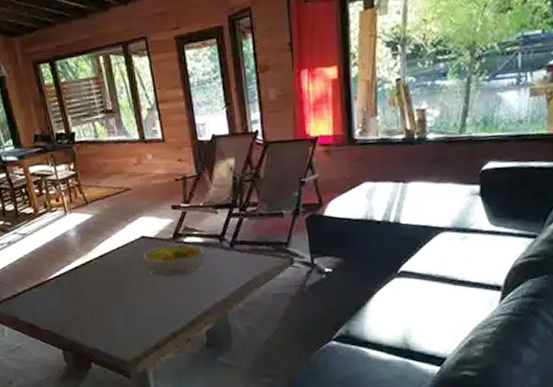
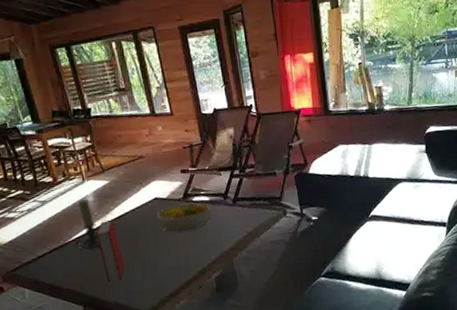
candle holder: none [55,235,81,288] -> present [75,200,100,249]
book: none [77,259,107,327] -> present [96,220,125,282]

